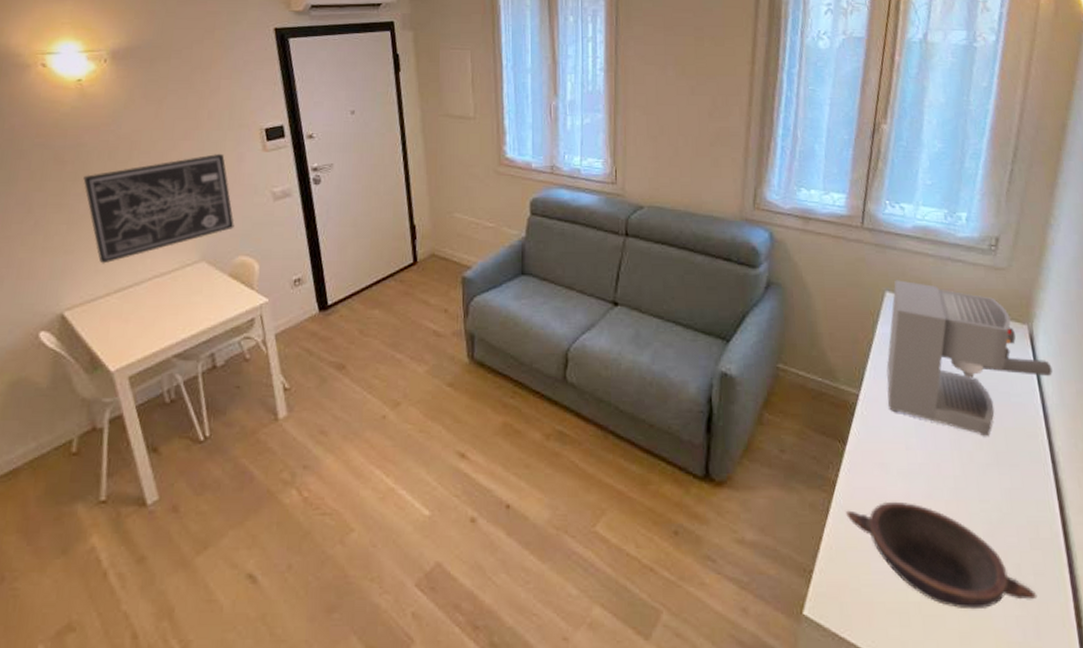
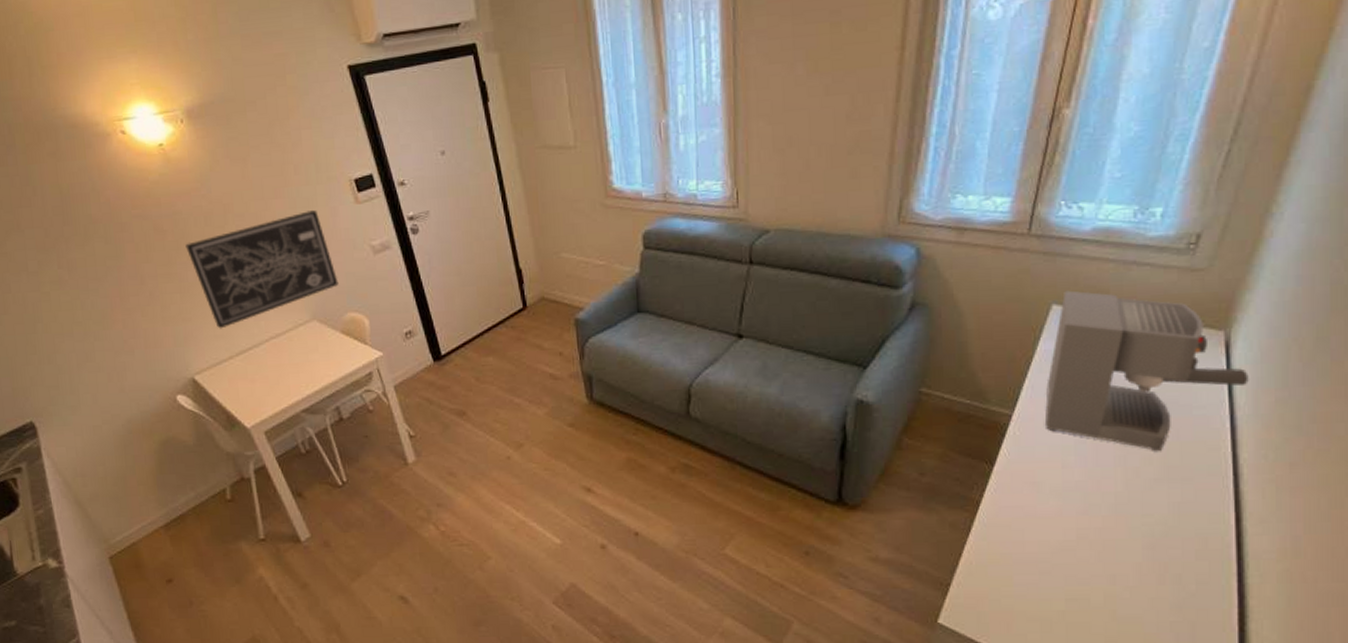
bowl: present [846,501,1038,610] -> none [990,518,1197,617]

